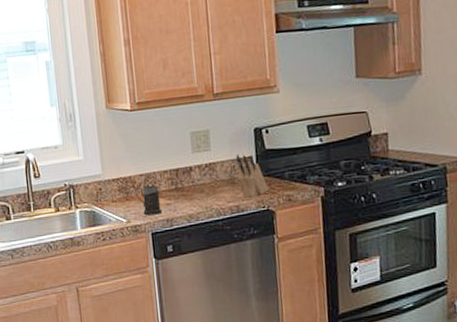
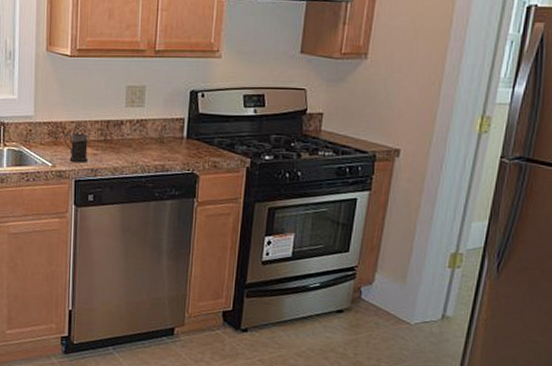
knife block: present [236,155,269,198] -> none [166,115,196,159]

